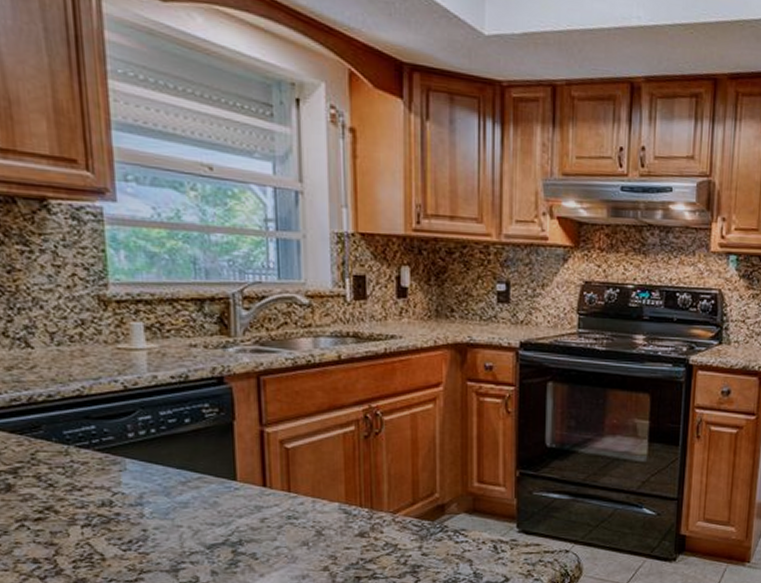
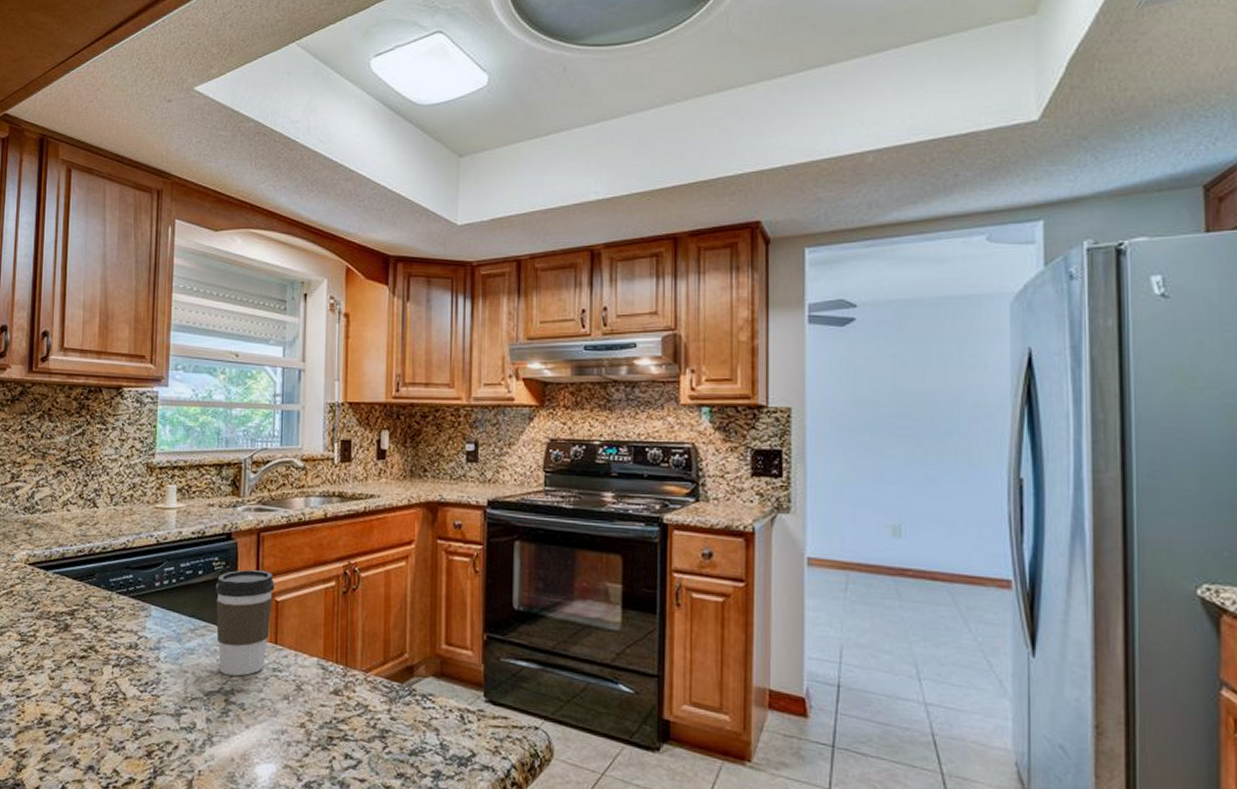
coffee cup: none [208,416,283,527] -> present [215,570,275,676]

